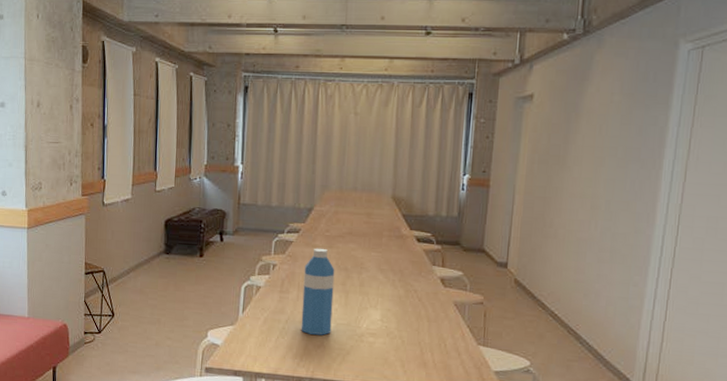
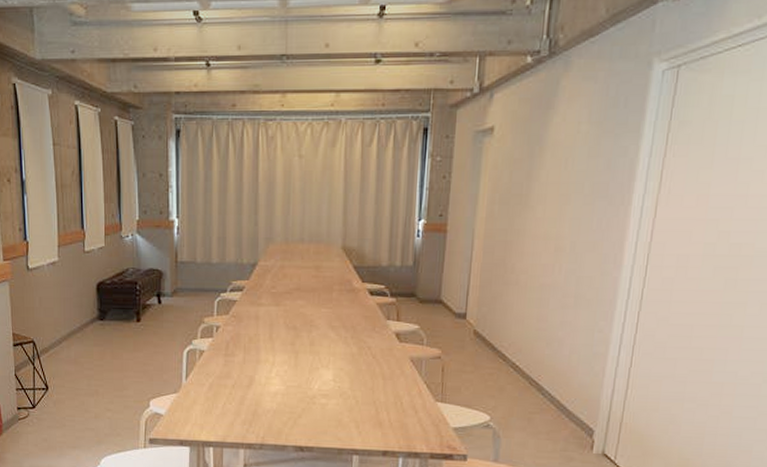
water bottle: present [301,248,335,336] -> none [249,306,283,399]

